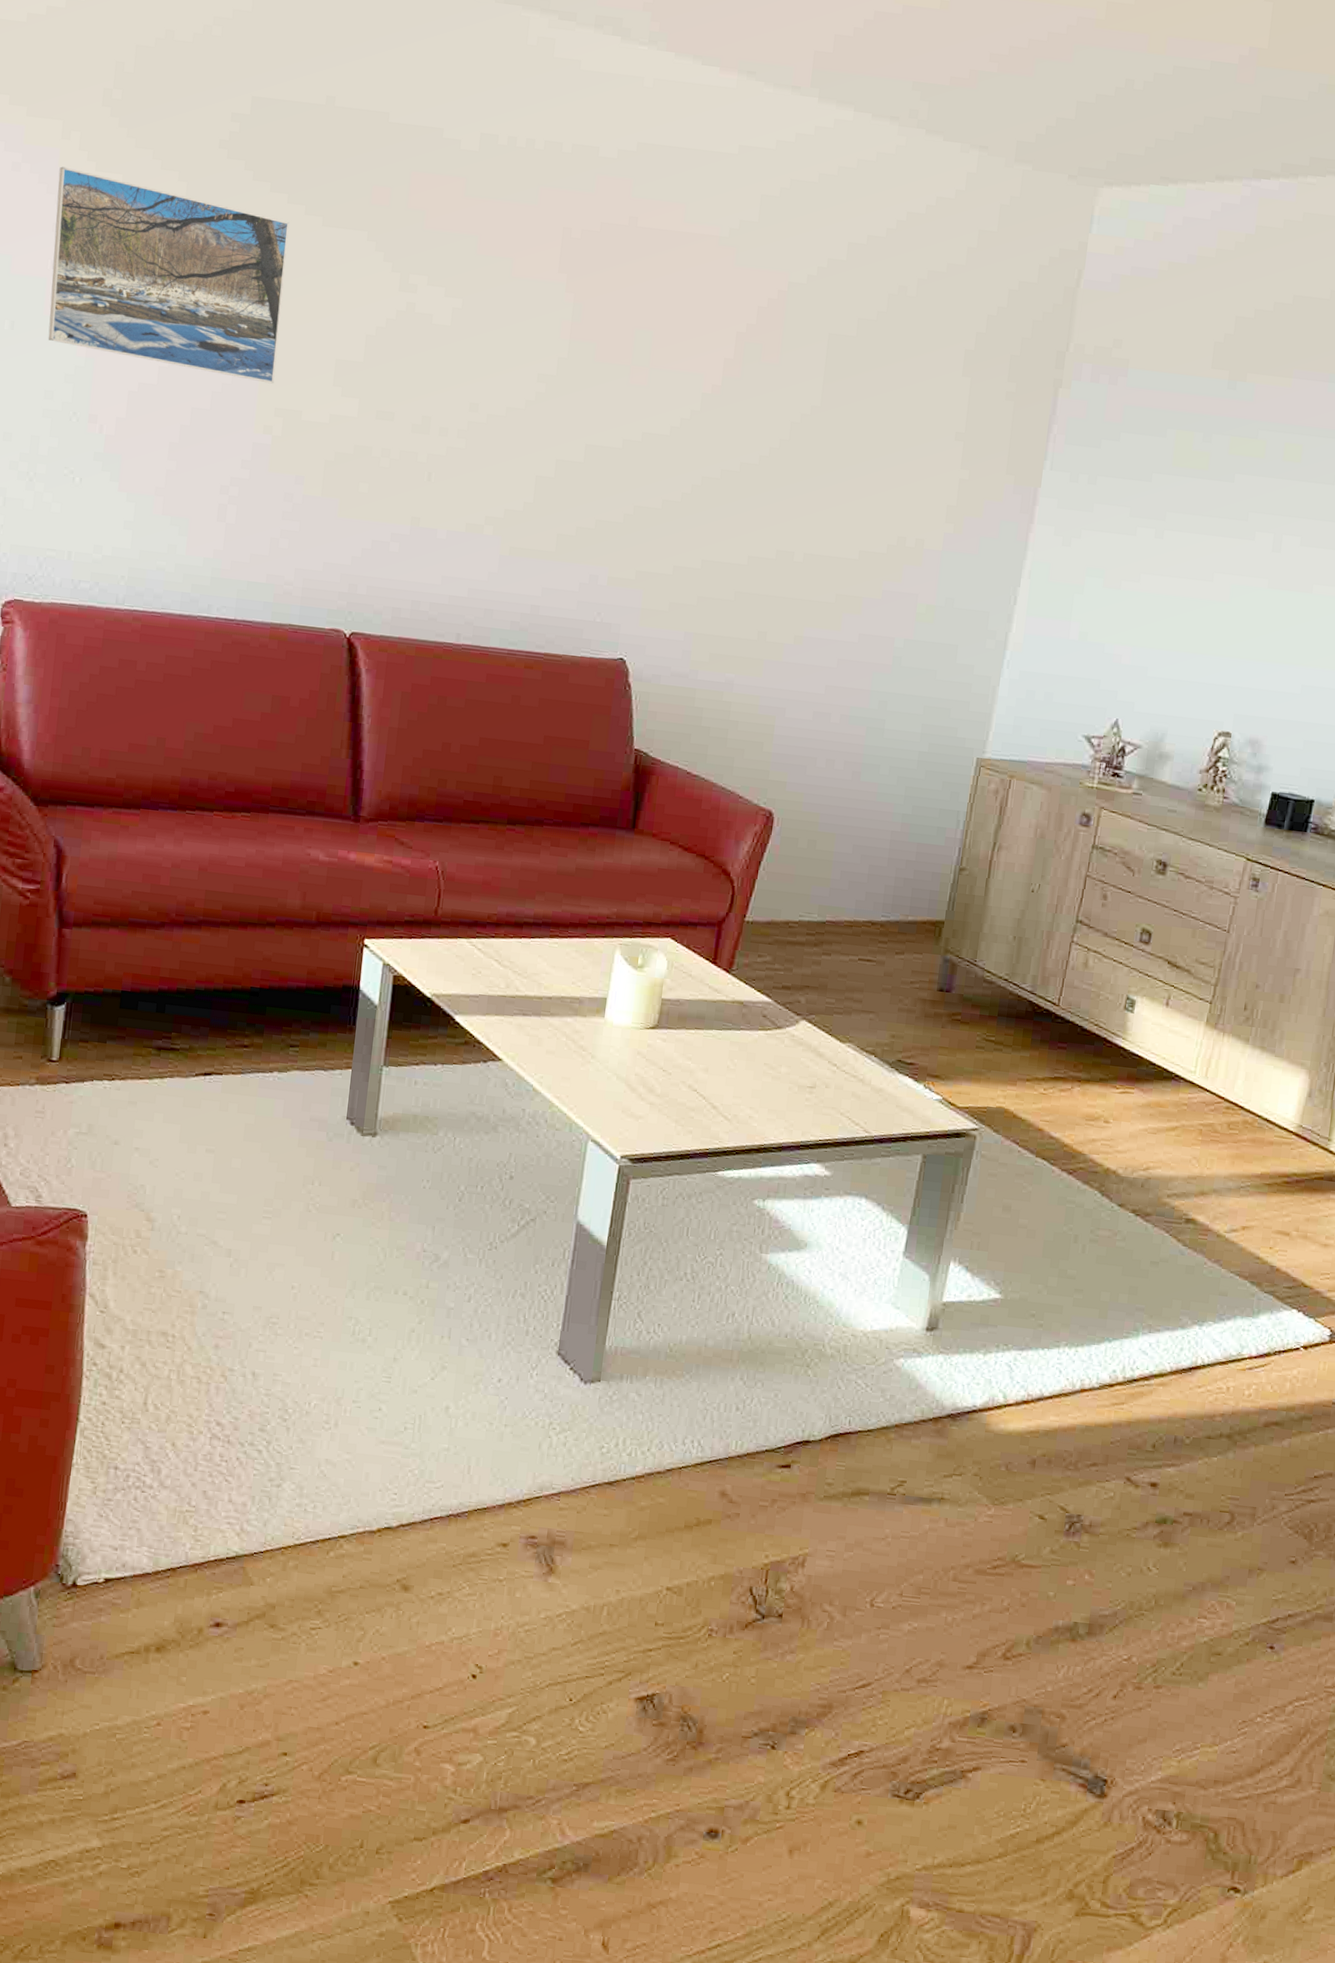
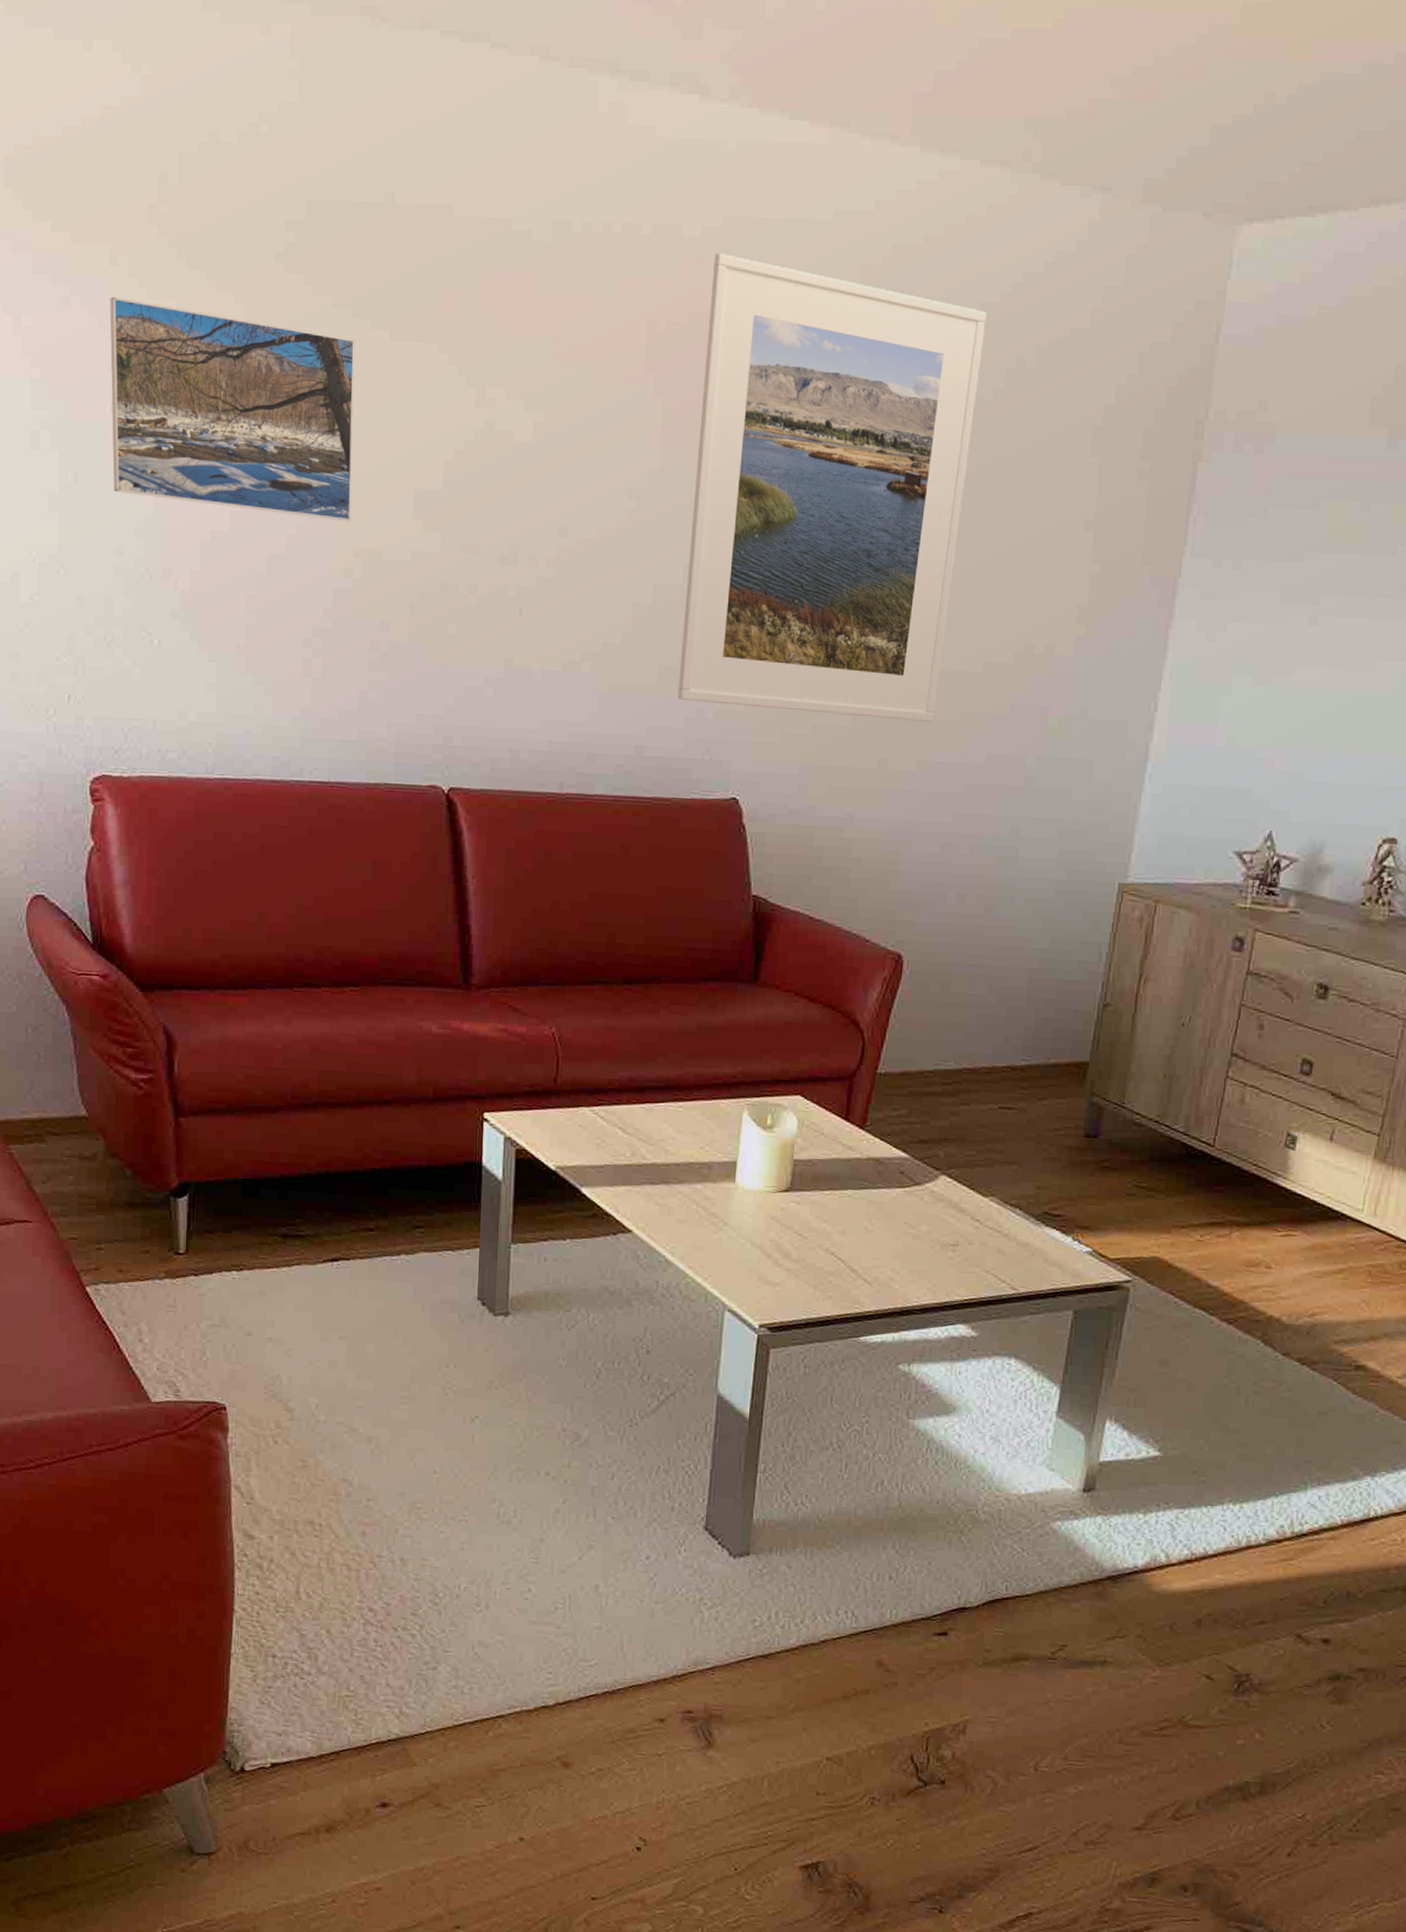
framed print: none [573,174,873,601] -> present [678,254,987,722]

